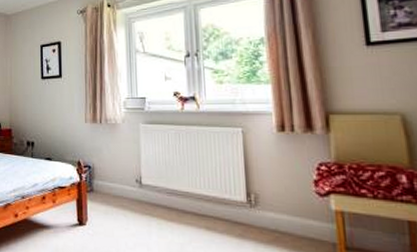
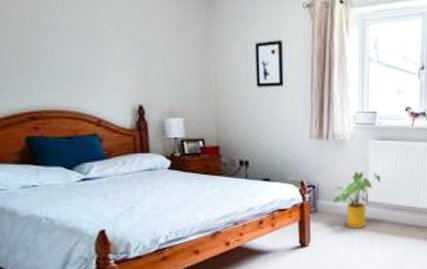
house plant: none [107,154,154,211] -> present [332,172,381,229]

